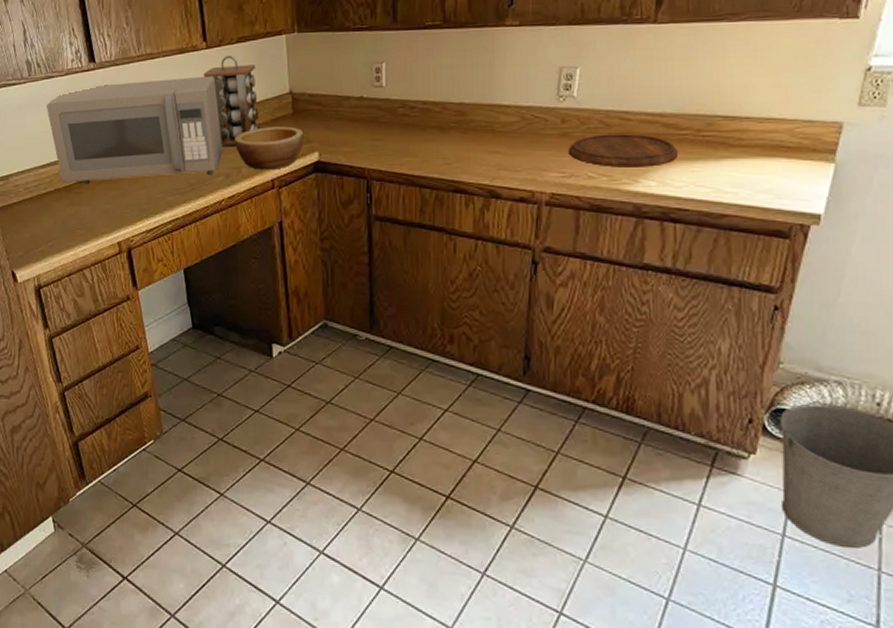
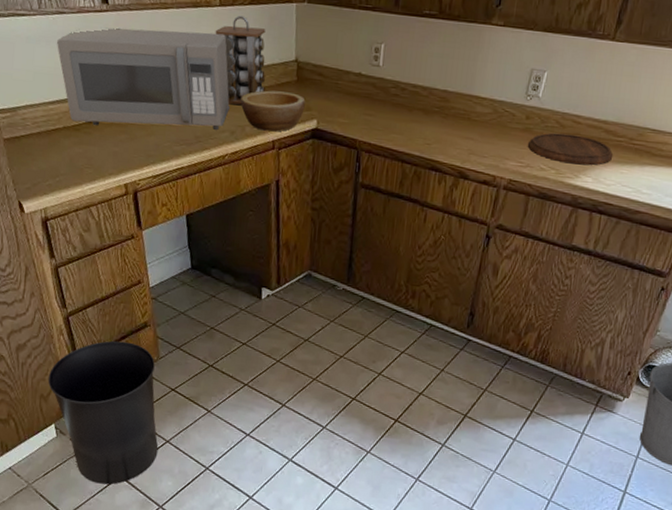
waste bin: none [44,416,167,589] -> present [48,340,158,485]

